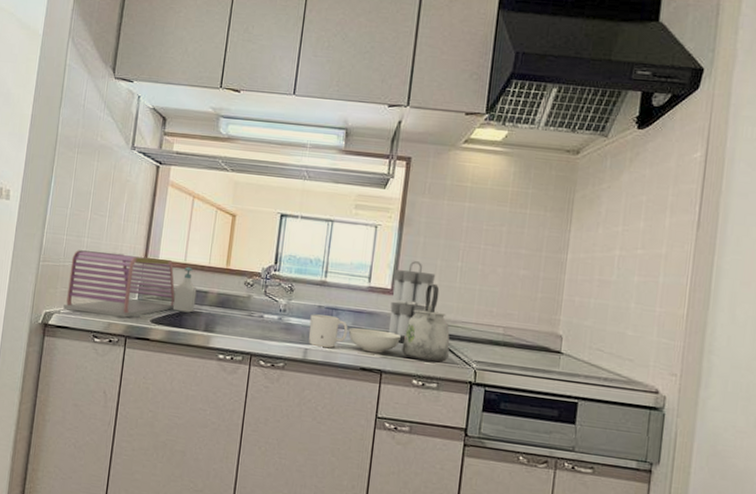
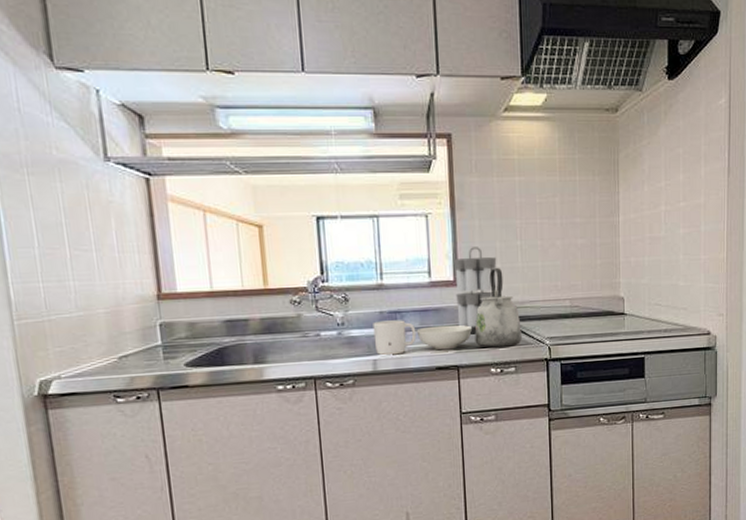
dish rack: present [63,250,175,318] -> none [58,290,210,373]
soap bottle: present [172,266,197,313] -> none [207,294,237,348]

